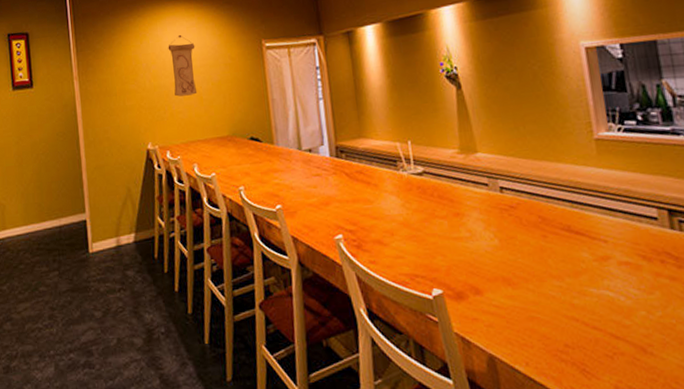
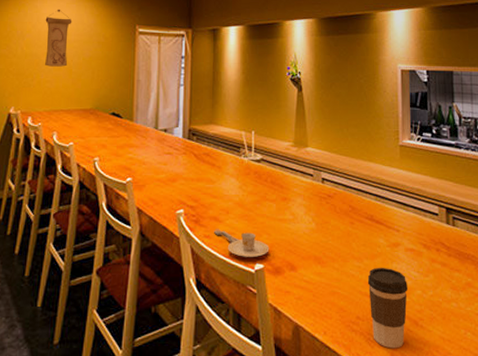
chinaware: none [380,253,447,283] -> present [214,229,270,257]
coffee cup: none [573,285,631,381] -> present [367,267,409,349]

